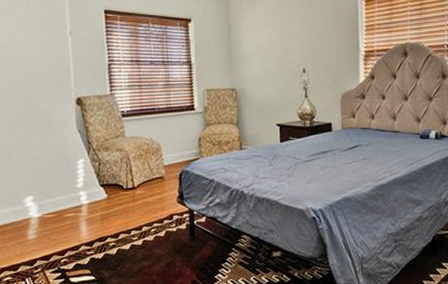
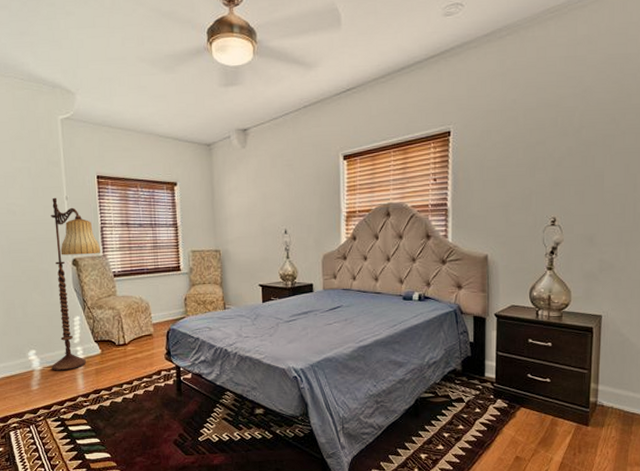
floor lamp: none [51,32,108,218] -> present [51,197,101,371]

